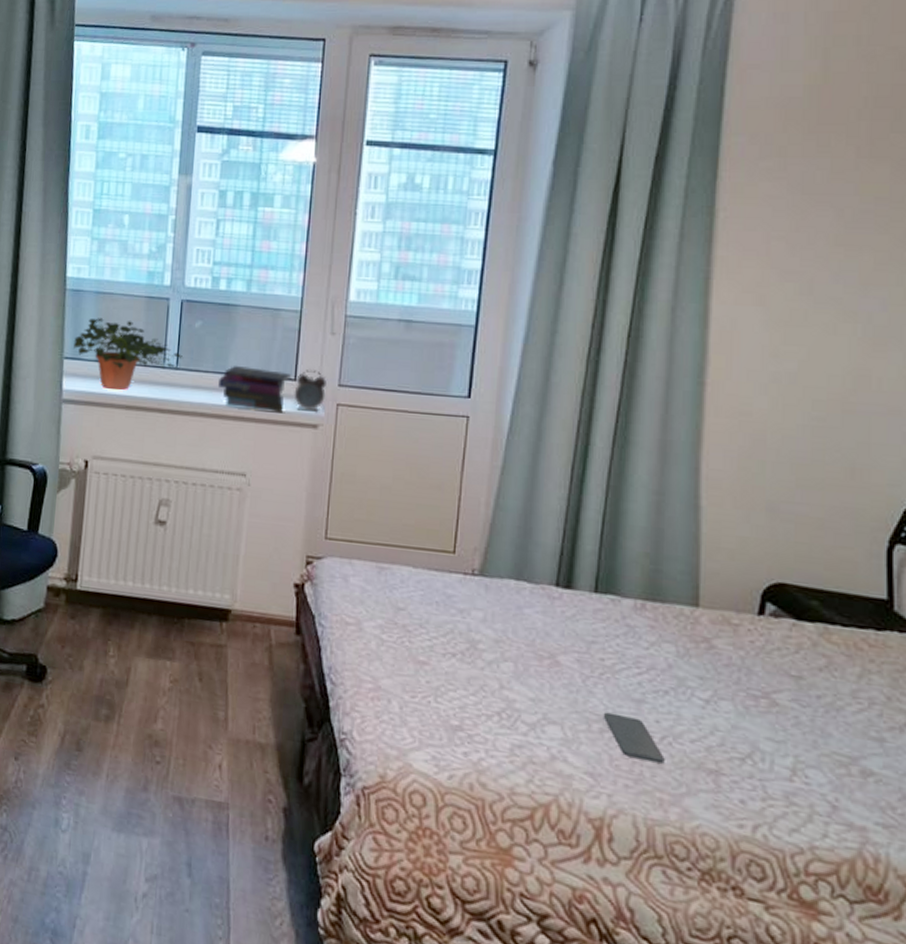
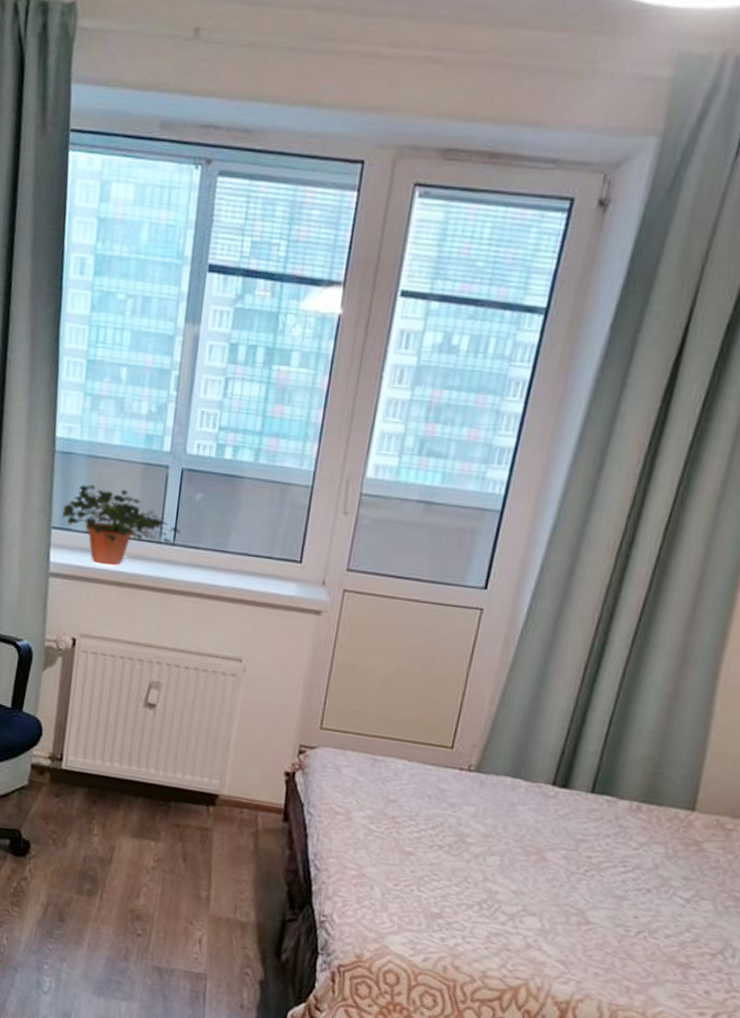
books: present [217,365,291,413] -> none [216,543,296,597]
alarm clock: present [294,369,326,413] -> none [298,551,334,599]
smartphone: present [603,712,665,764] -> none [582,906,638,956]

